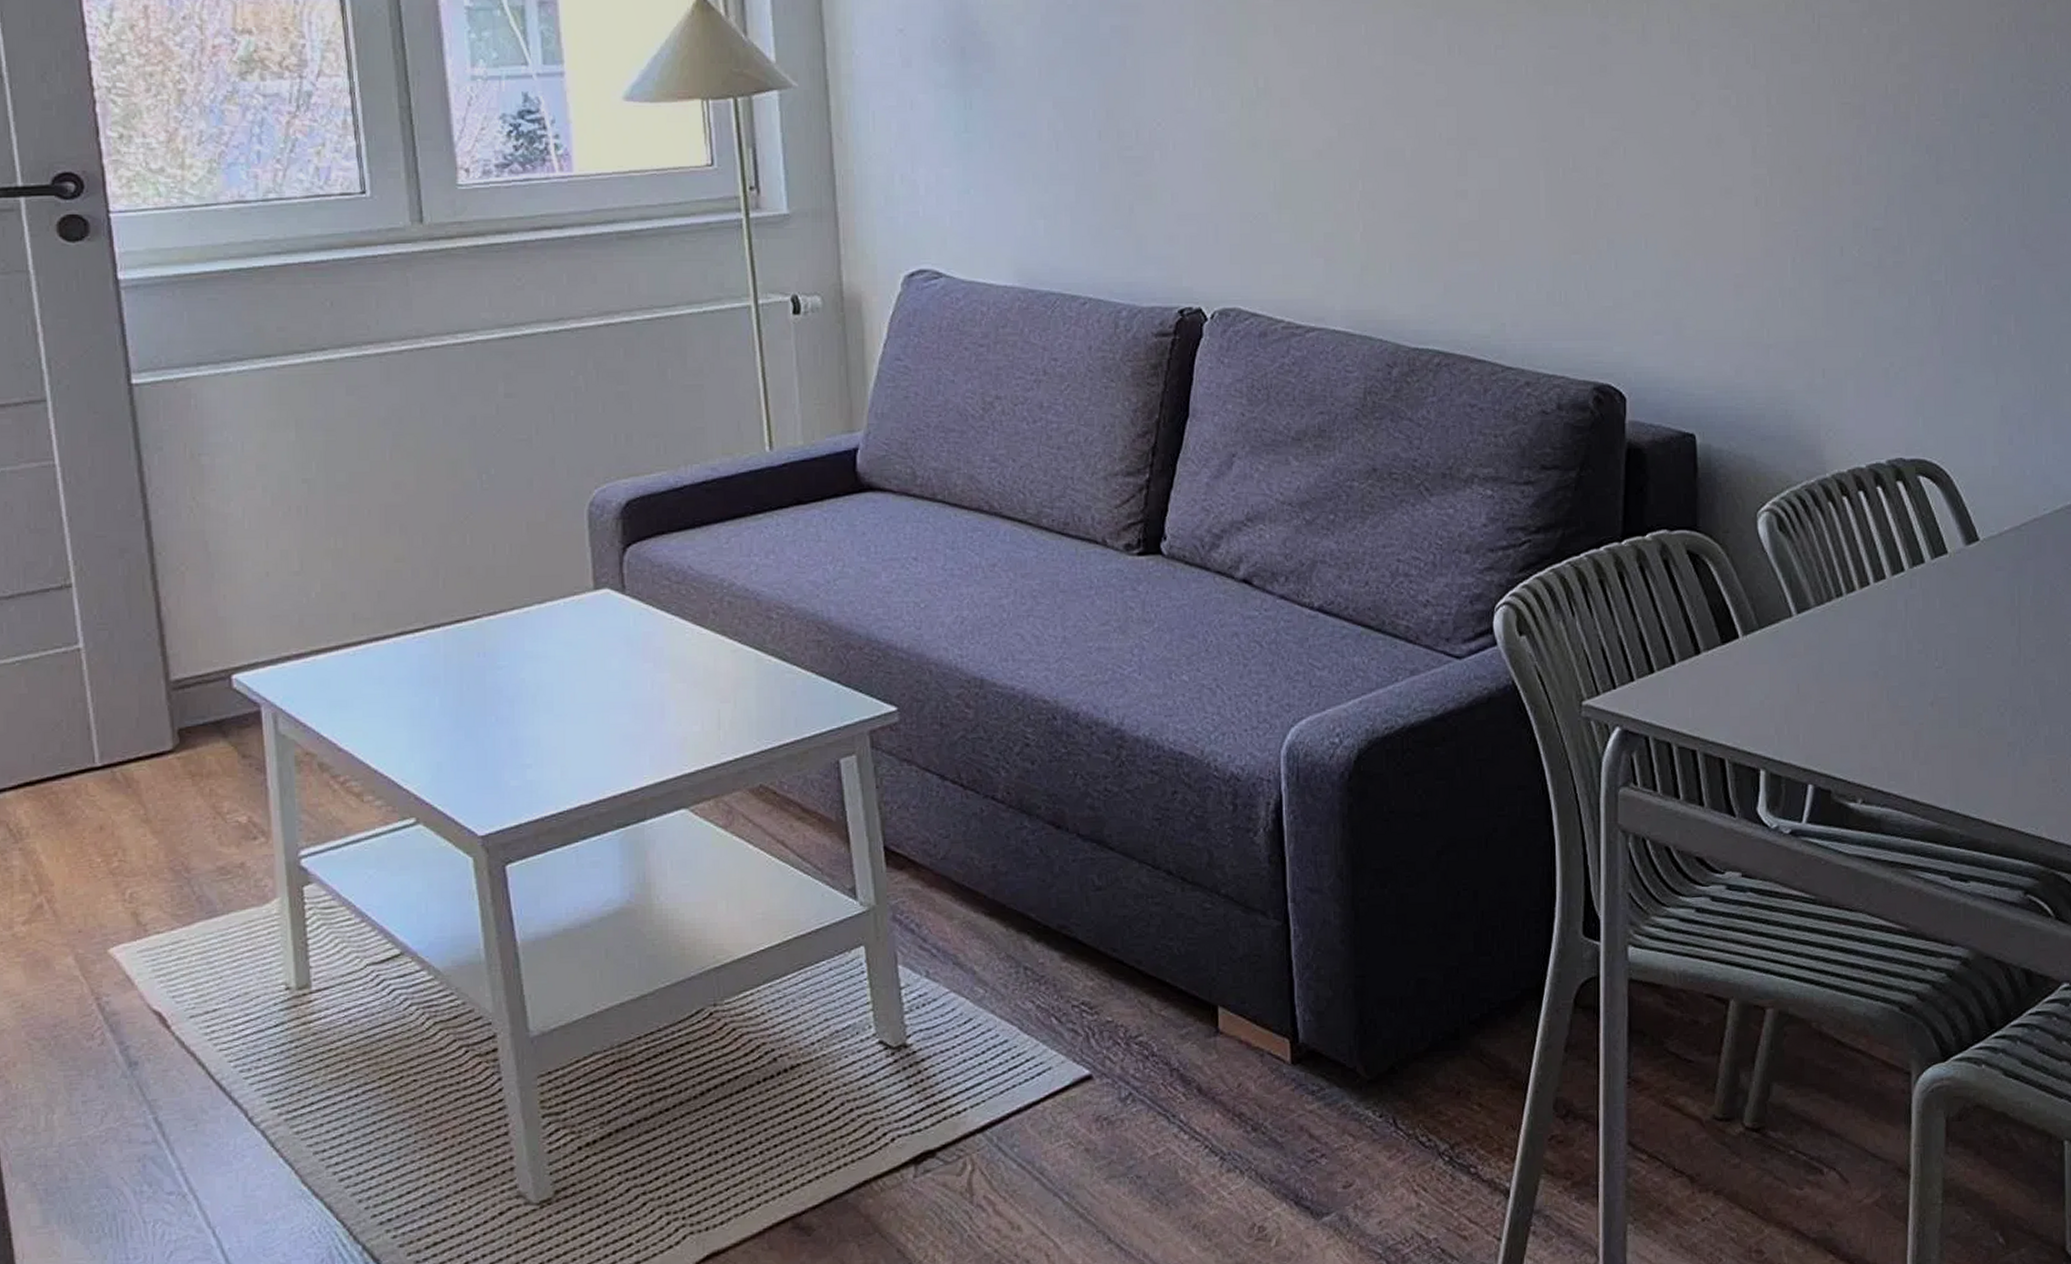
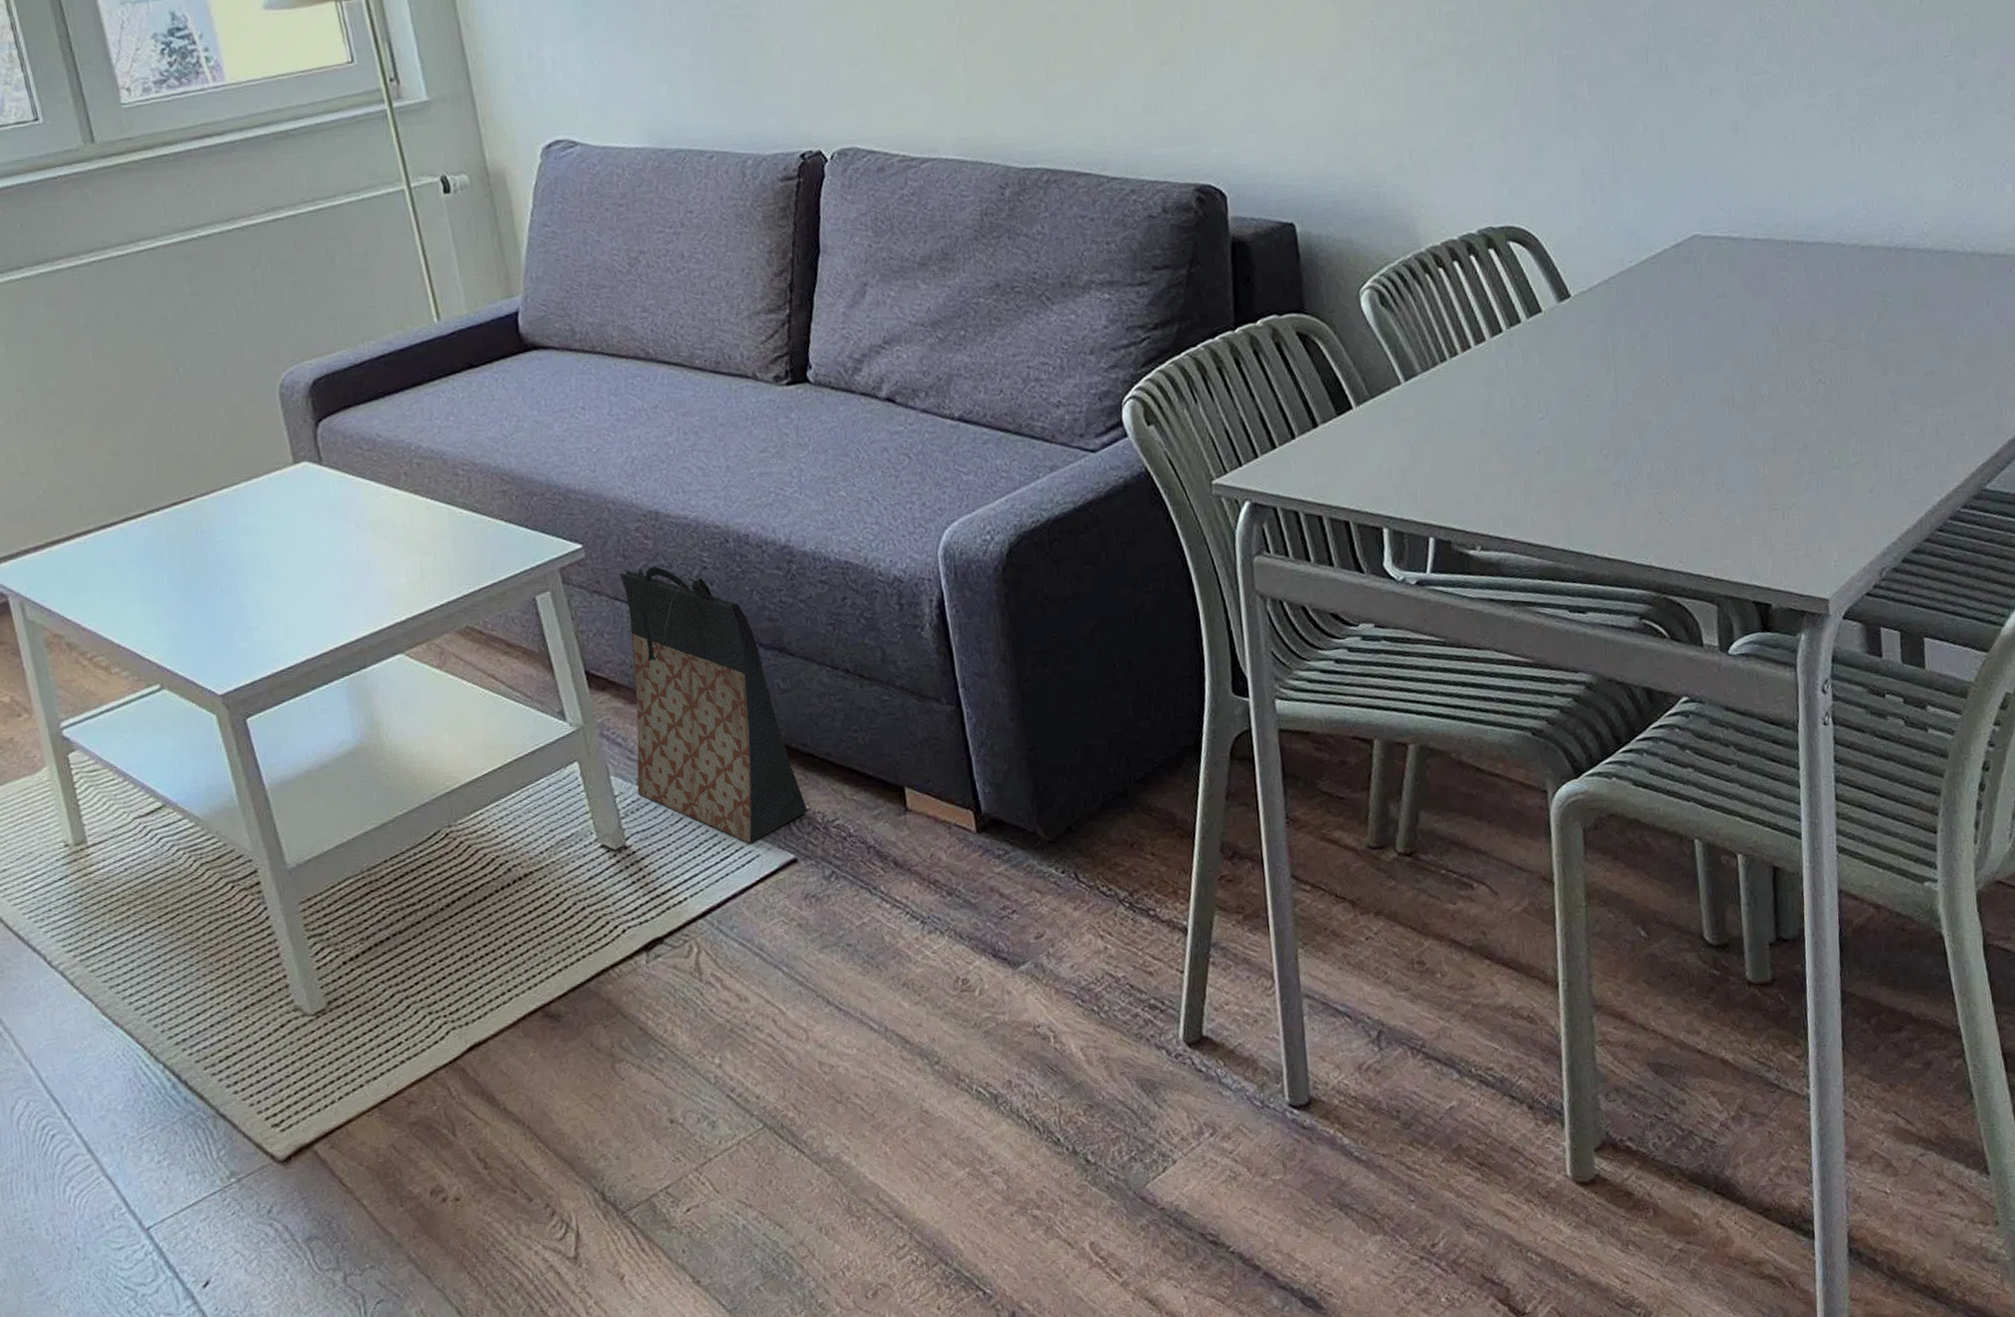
bag: none [926,739,1110,1054] -> present [619,566,808,844]

